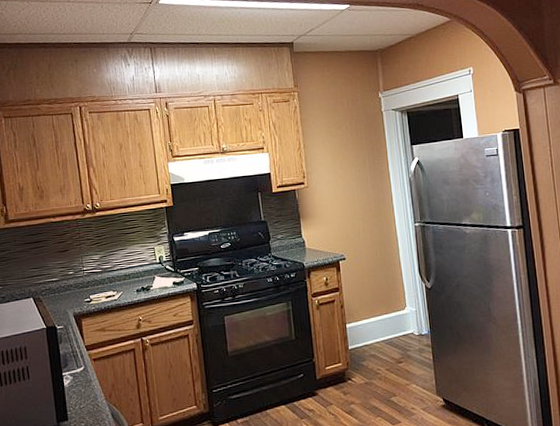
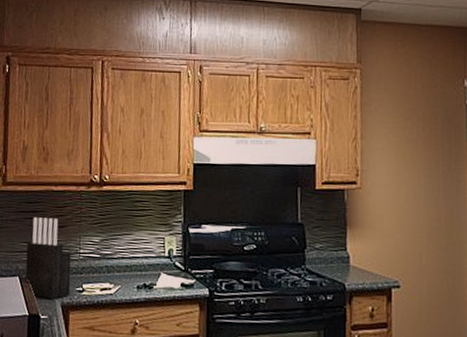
knife block: none [35,245,80,312] -> present [25,217,71,299]

